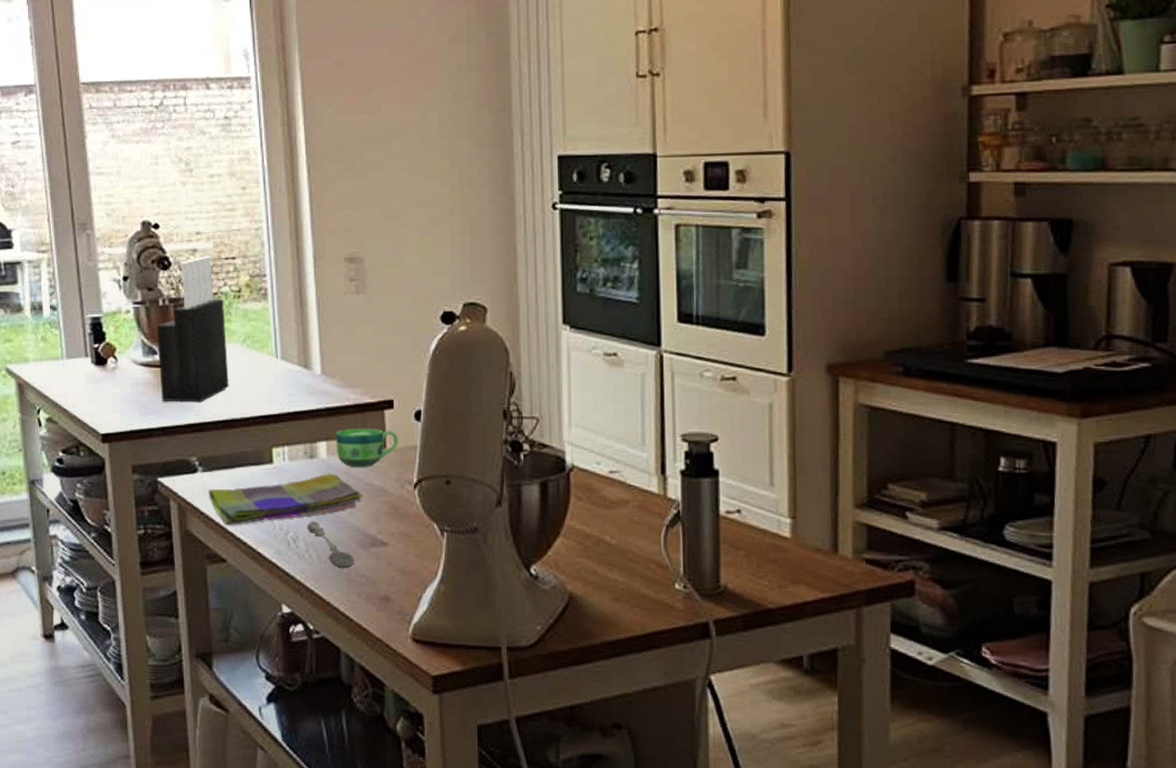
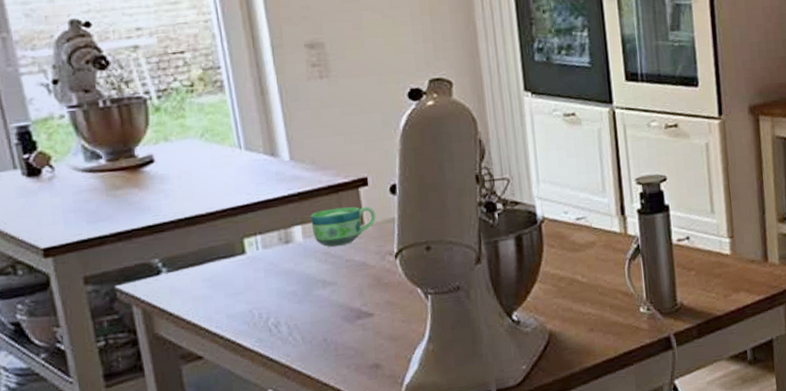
knife block: present [156,255,229,402] -> none [98,50,189,206]
dish towel: present [209,473,364,525] -> none [176,255,345,322]
soupspoon: present [307,520,355,569] -> none [288,303,341,346]

